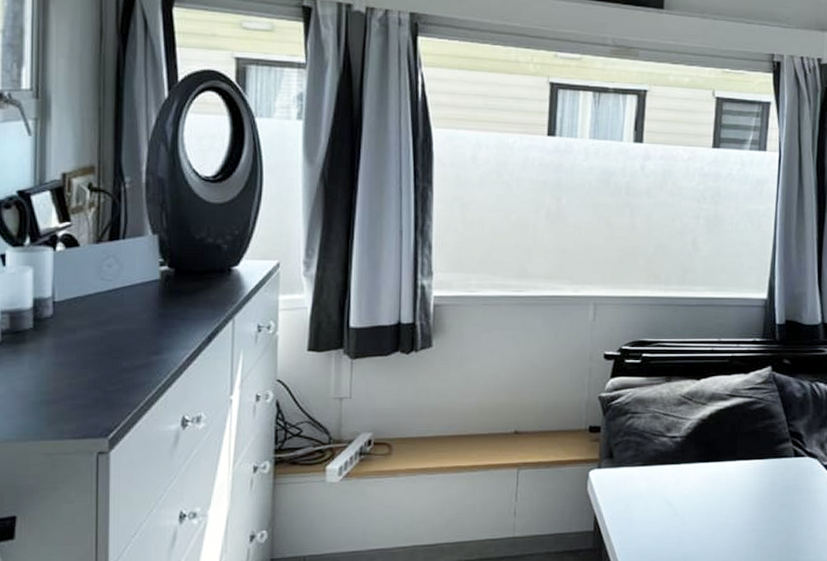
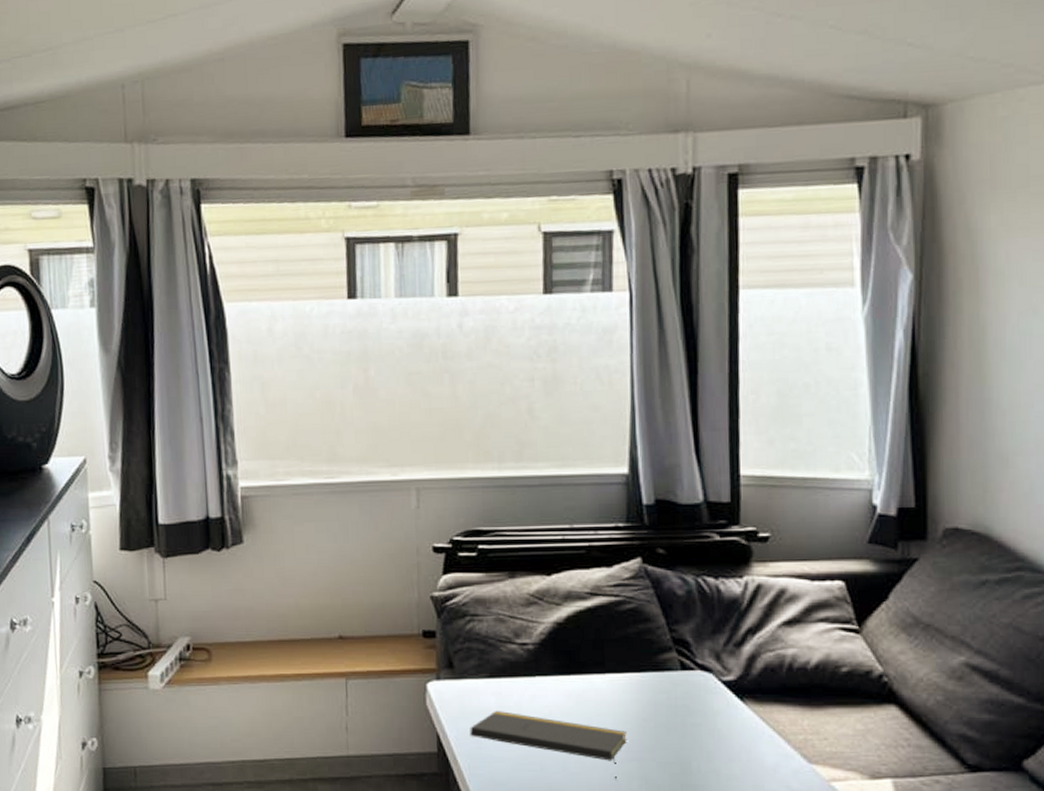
notepad: none [623,493,749,548] -> present [470,710,627,781]

